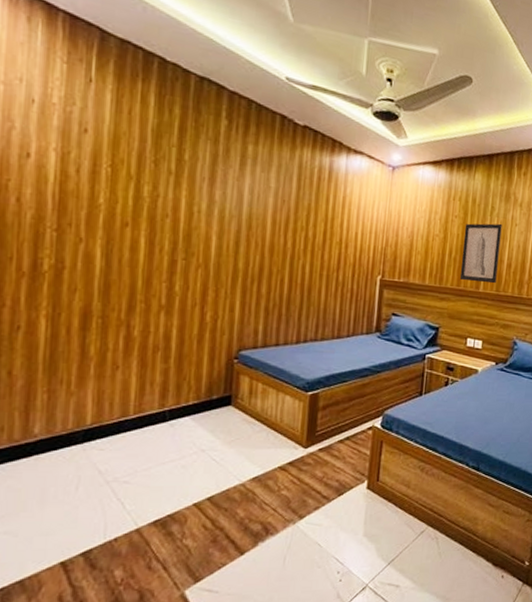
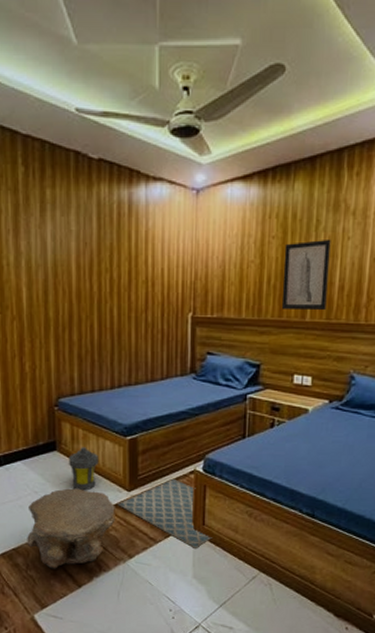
stool: none [186,445,290,536] -> present [27,488,115,569]
lantern: none [244,402,277,448] -> present [69,447,99,491]
bath mat: none [293,434,385,505] -> present [118,478,212,548]

